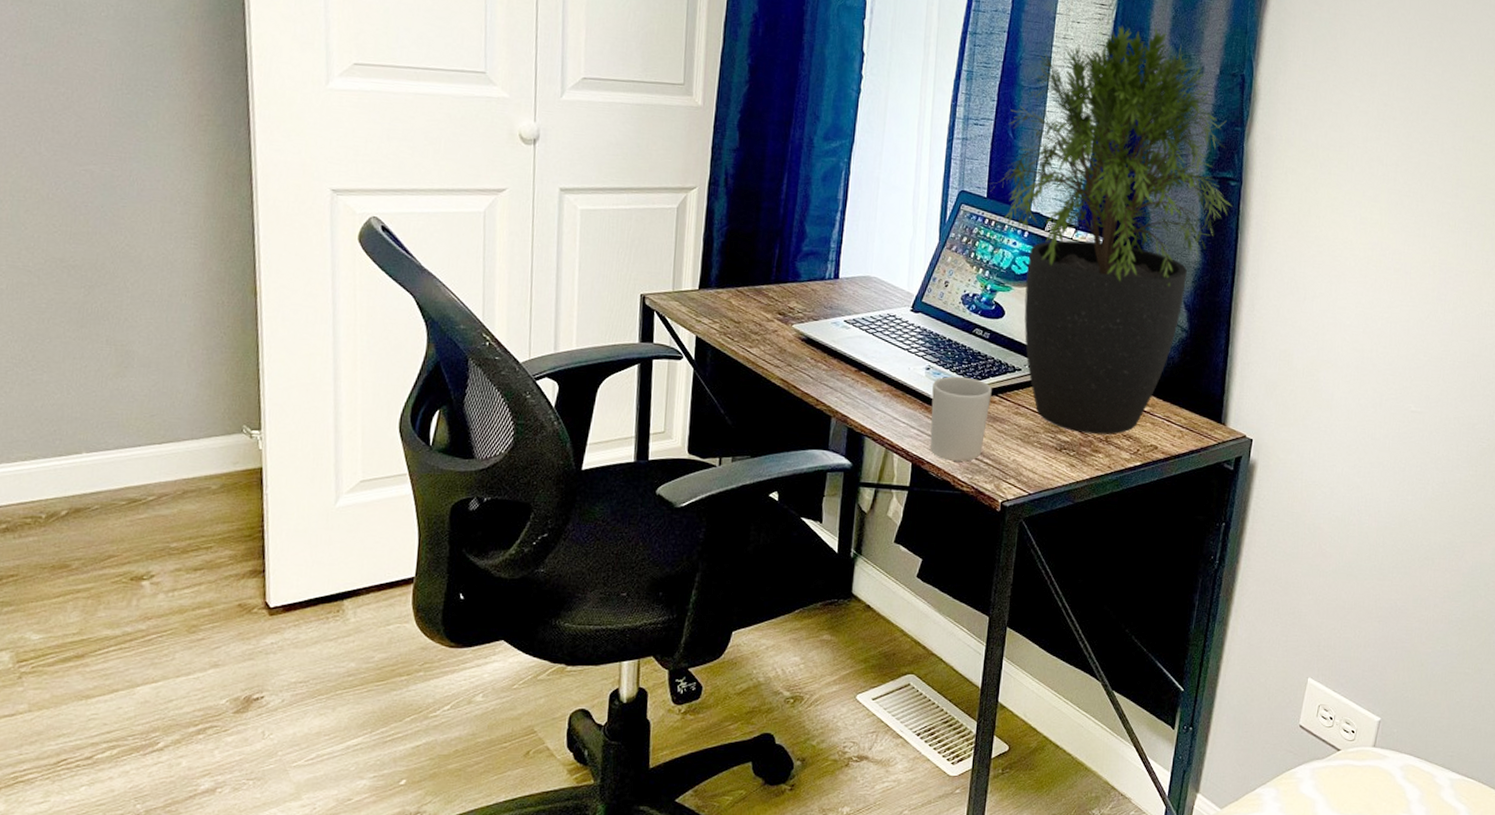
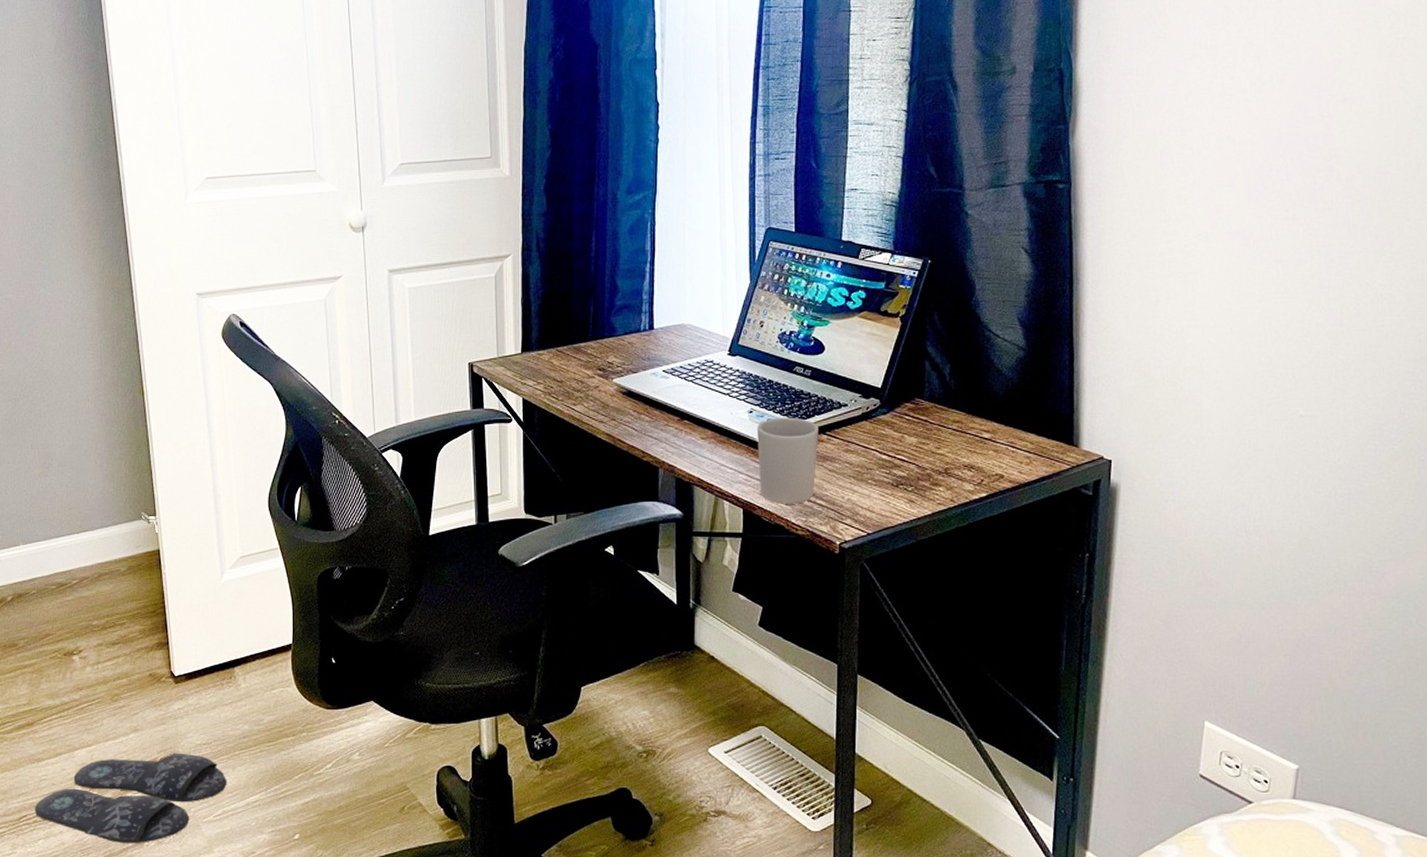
slippers: none [77,691,325,791] -> present [34,752,227,844]
potted plant: present [991,25,1233,434] -> none [798,31,1063,466]

